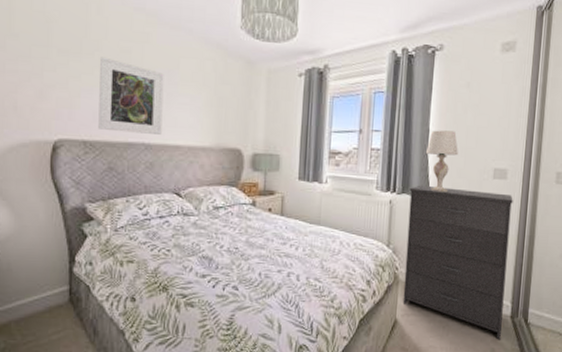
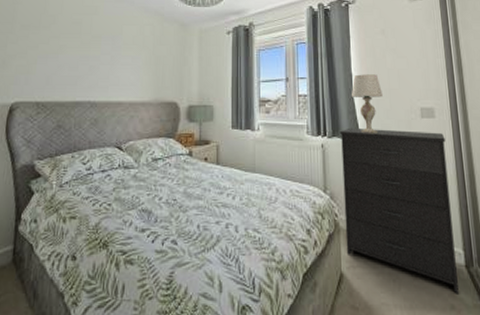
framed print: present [98,56,164,135] -> none [50,28,109,93]

